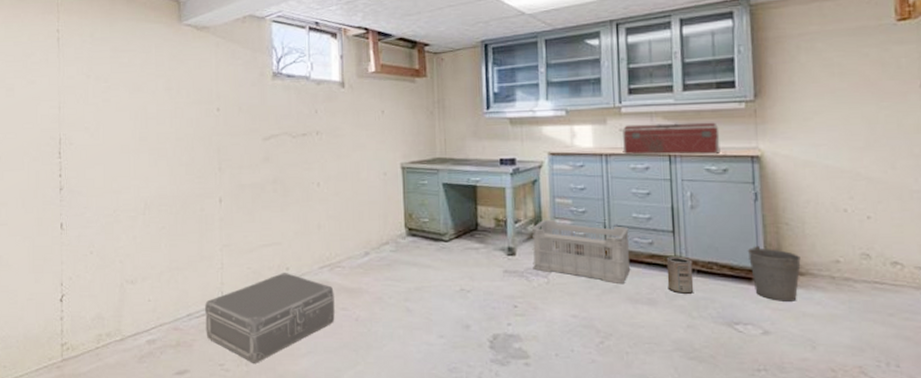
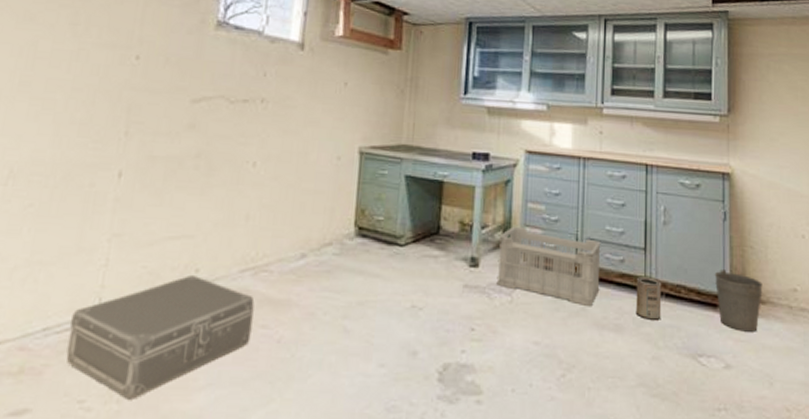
toolbox: present [623,122,721,155] -> none [602,127,695,169]

